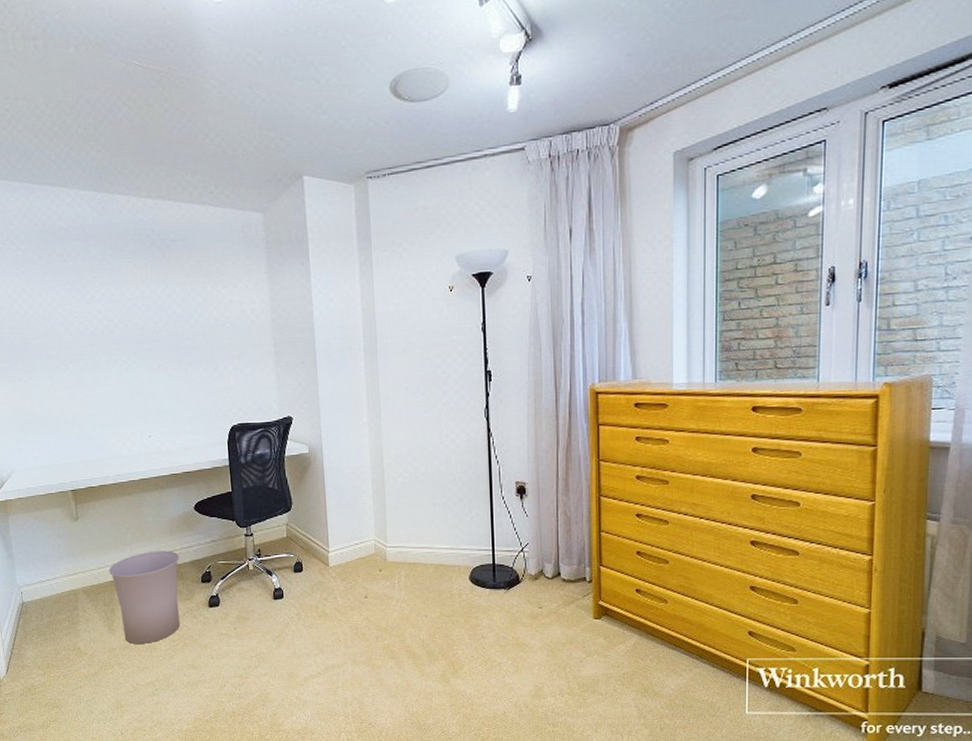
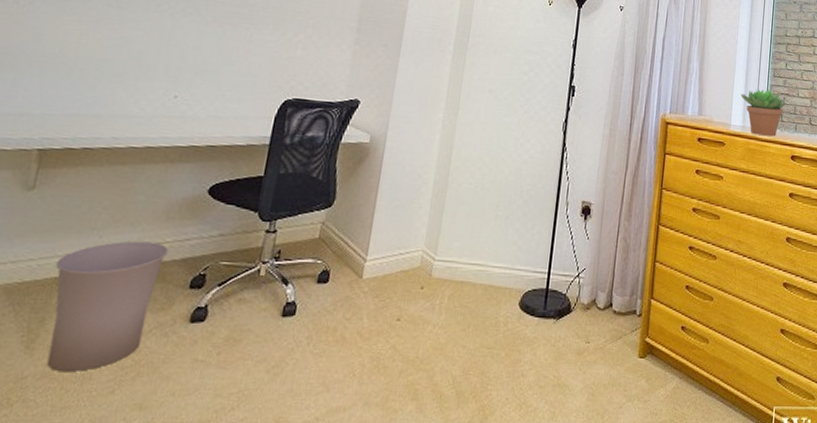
succulent plant: none [682,336,743,390] -> present [740,89,787,137]

